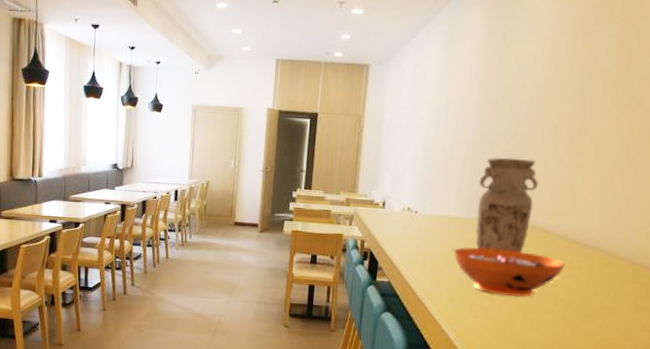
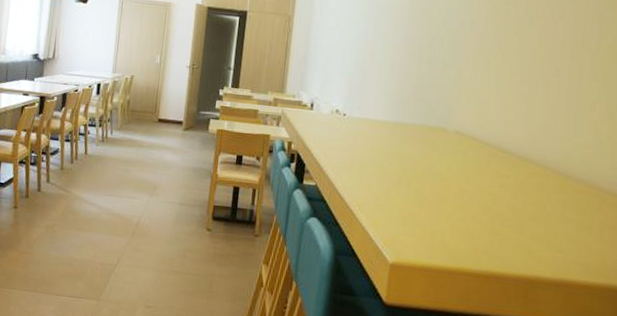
decorative bowl: present [454,246,565,298] -> none [382,151,493,206]
vase: present [476,157,538,253] -> none [404,62,466,160]

